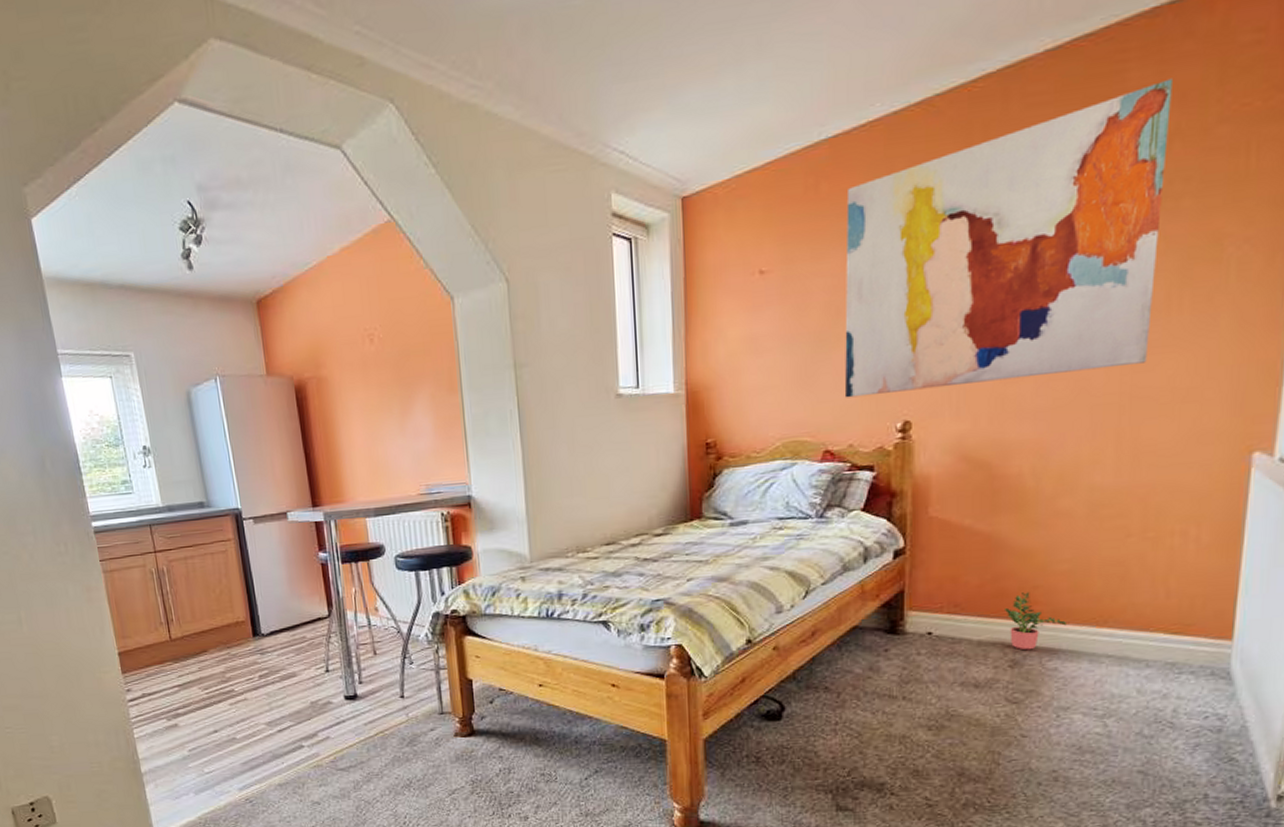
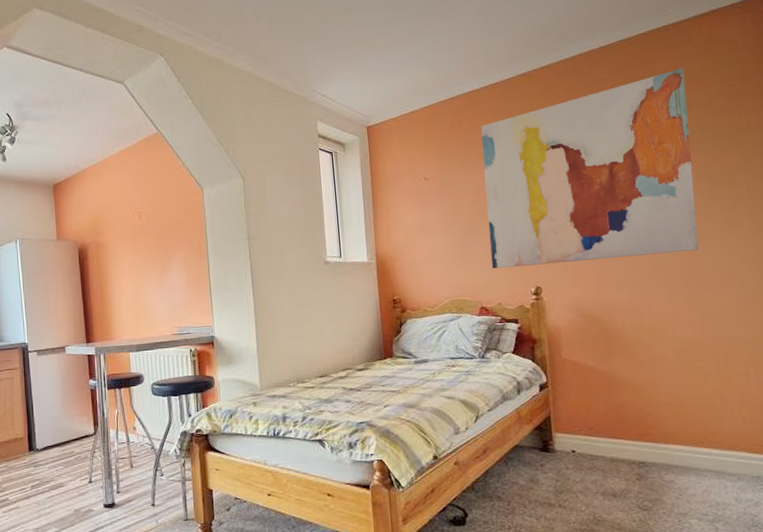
potted plant: present [1003,592,1066,651] -> none [626,419,674,466]

